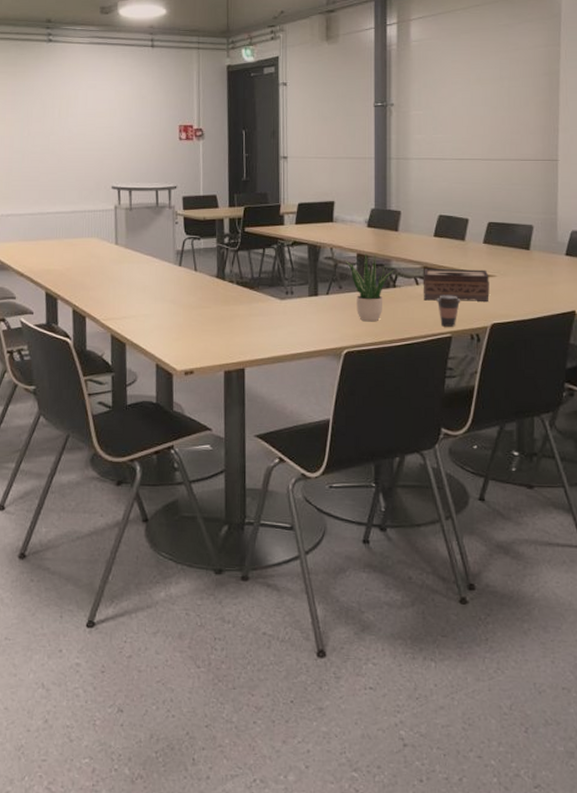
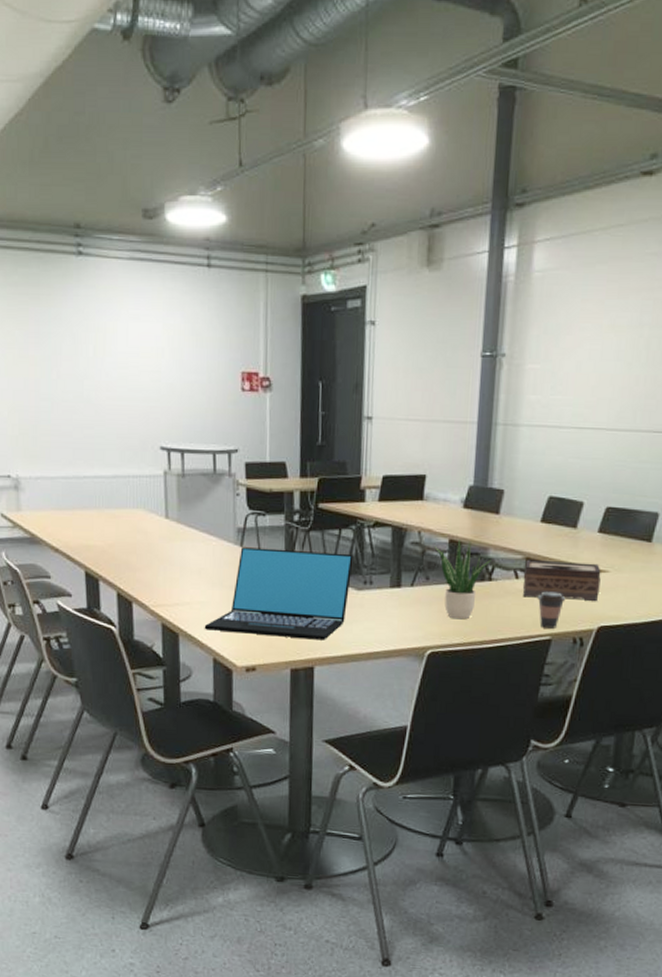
laptop: none [148,266,276,345] -> present [204,547,353,640]

